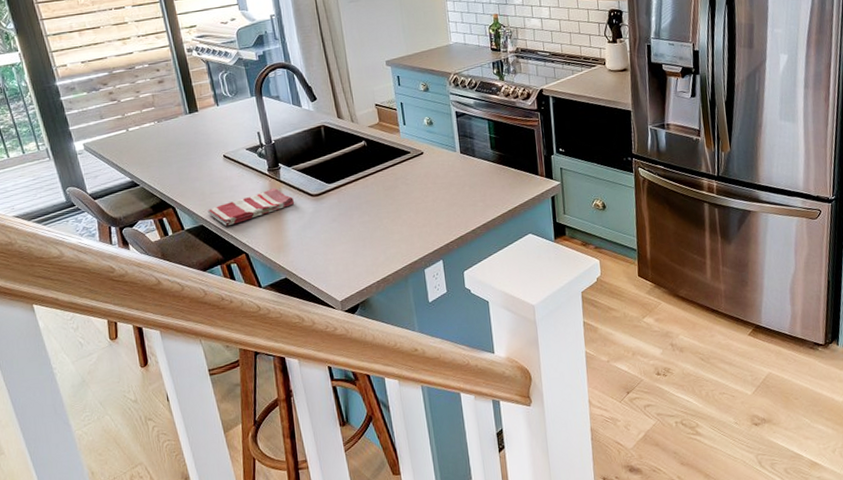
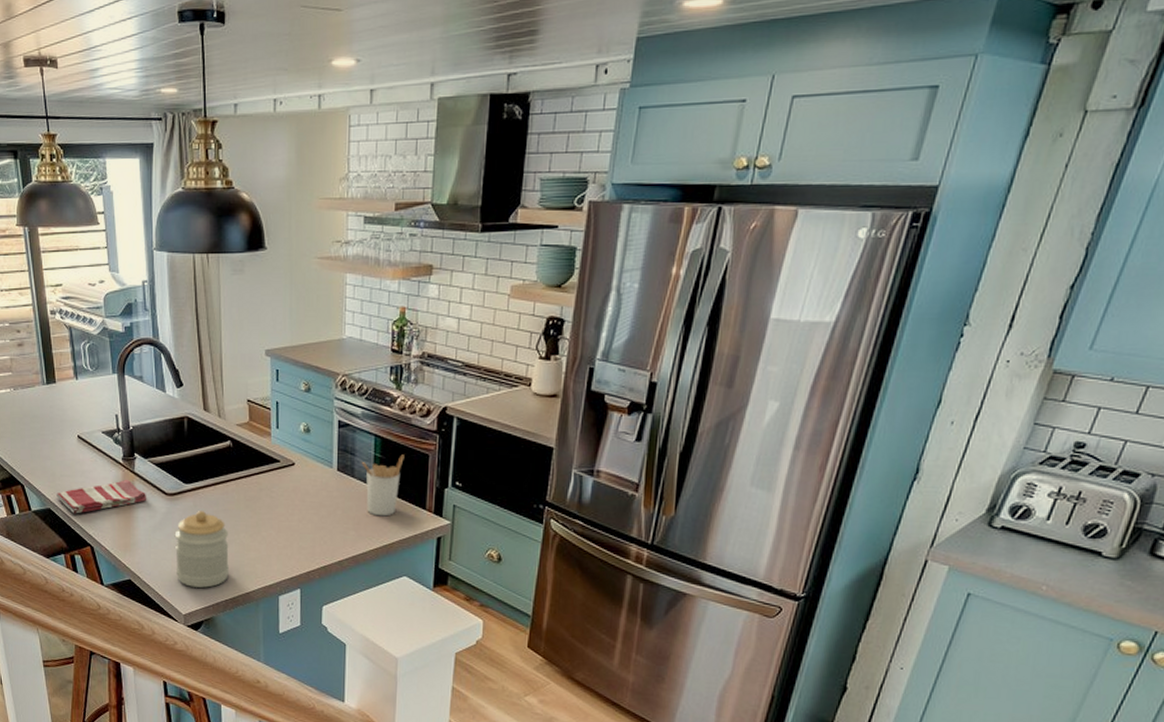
jar: none [323,205,377,275] -> present [174,511,229,588]
utensil holder: none [480,132,515,187] -> present [361,455,404,517]

